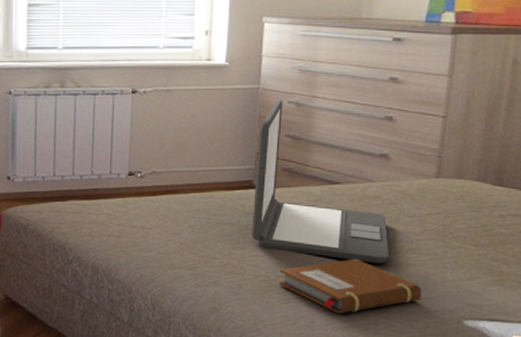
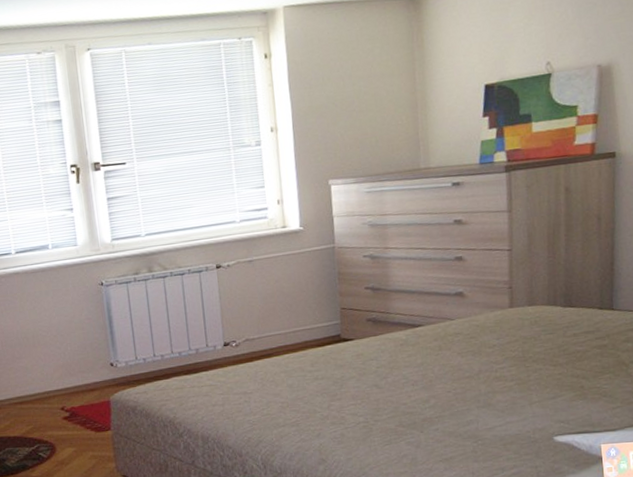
laptop: present [251,99,390,264] -> none [340,255,478,397]
notebook: present [279,258,423,314] -> none [377,394,513,447]

